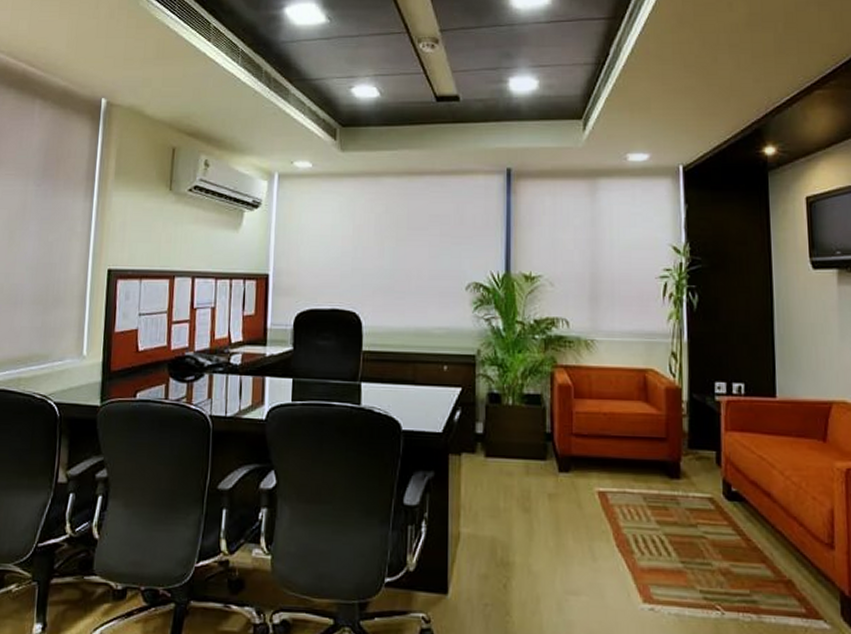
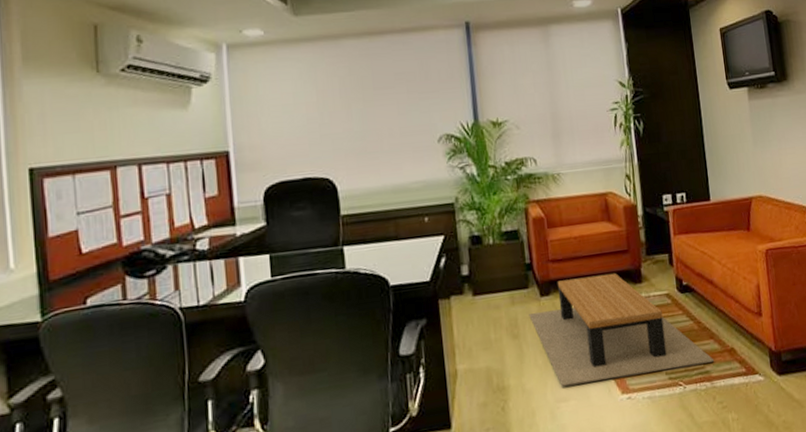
coffee table: none [544,458,765,591] -> present [529,273,715,387]

